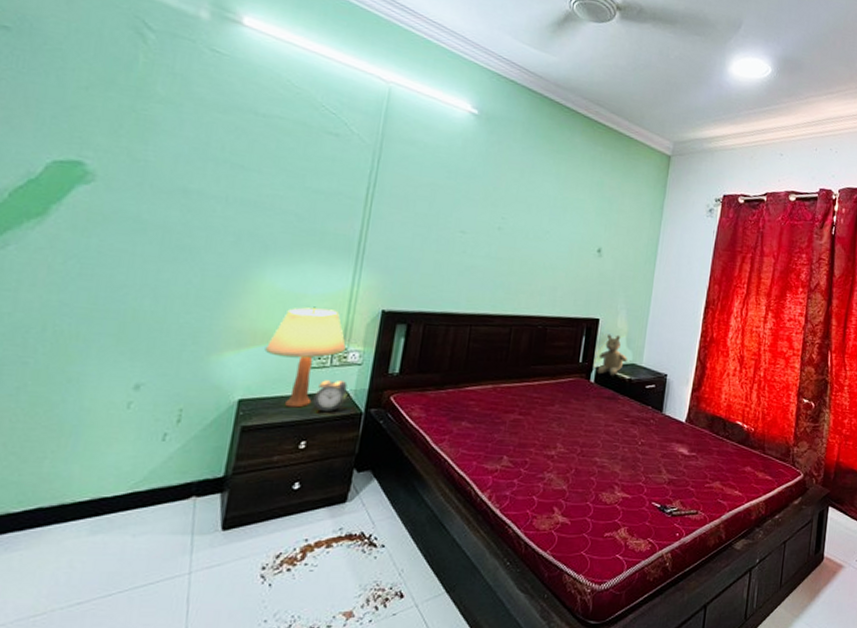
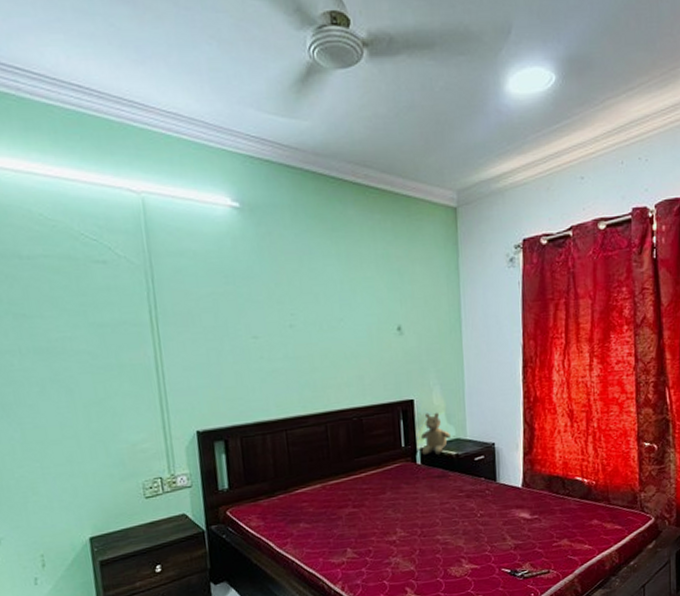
table lamp: present [264,306,347,408] -> none [98,439,174,537]
alarm clock: present [310,379,348,413] -> none [156,504,187,538]

